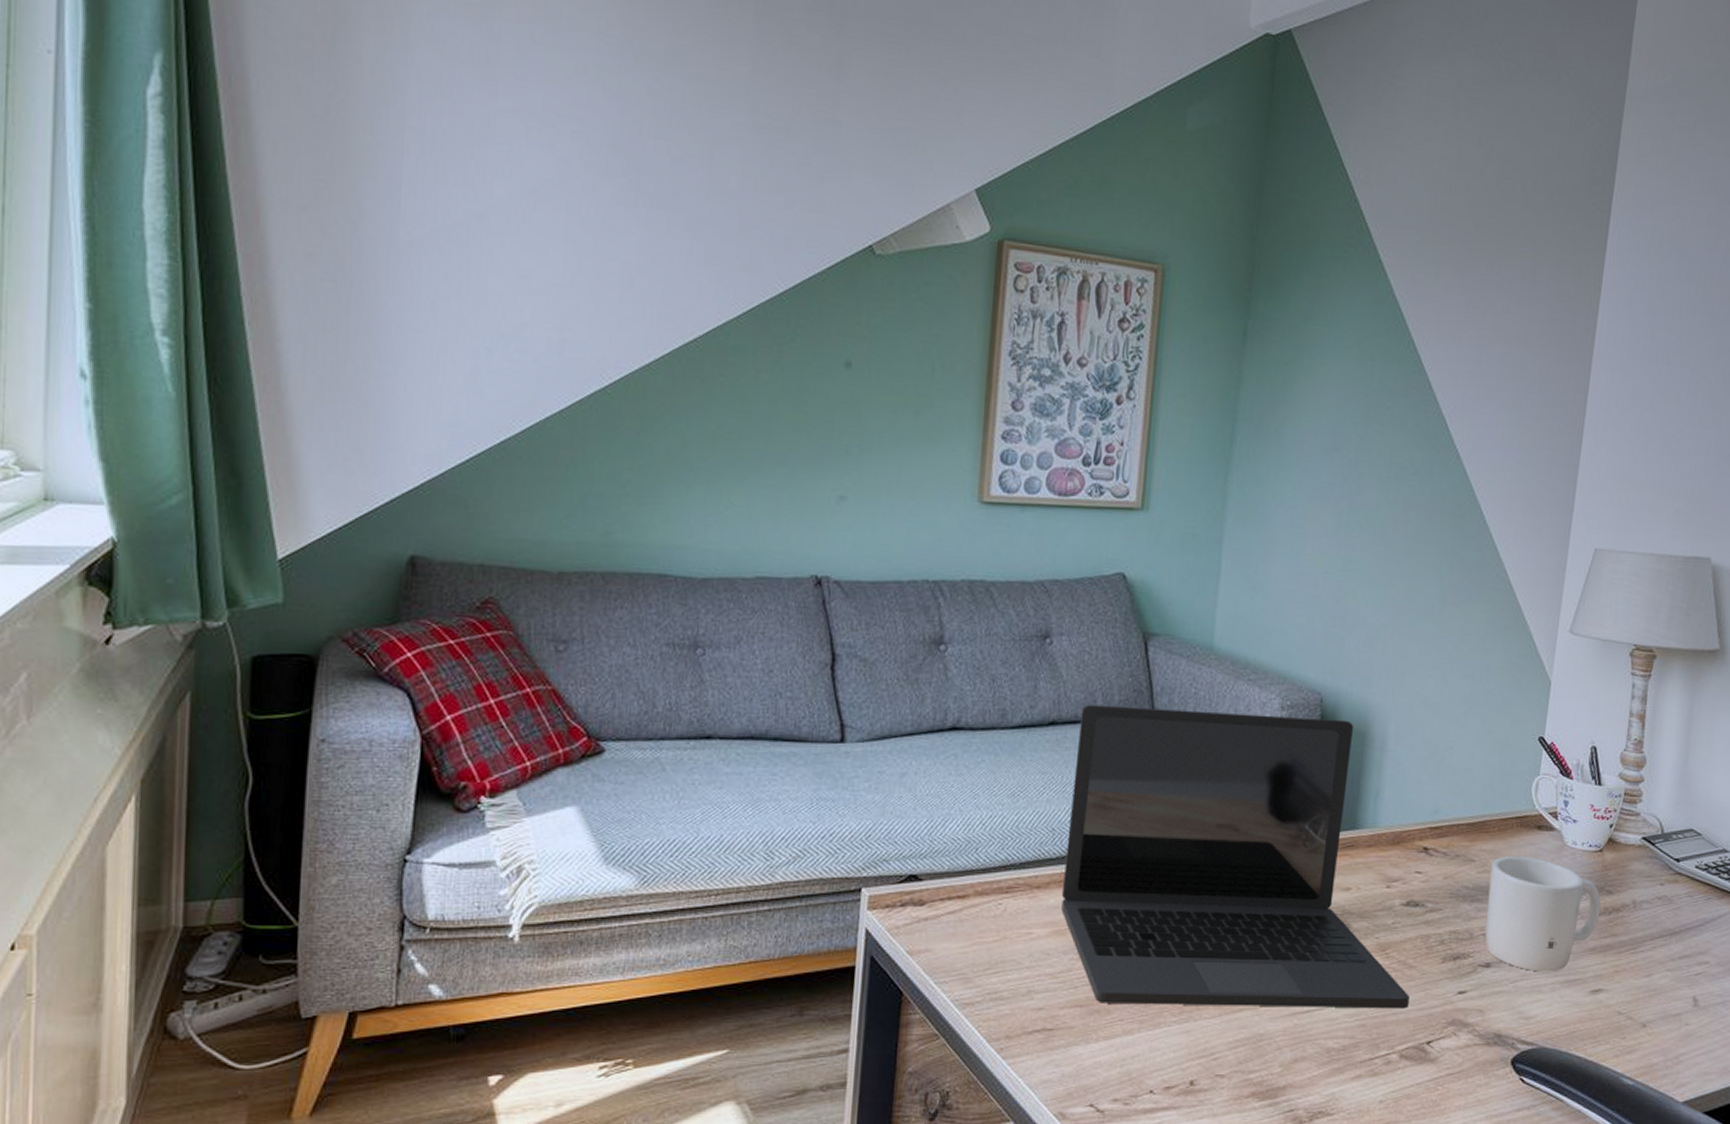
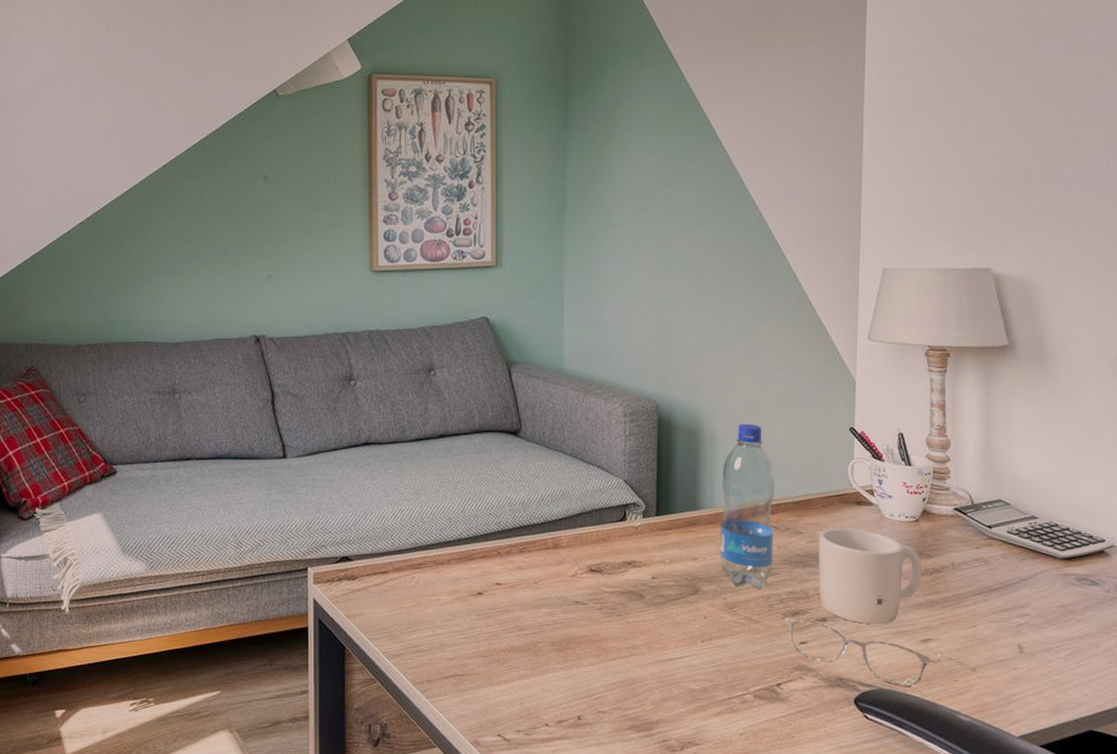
laptop: present [1061,704,1410,1009] -> none [460,420,757,657]
bottle: none [1376,726,1450,928] -> present [719,423,775,589]
spectacles: none [1443,962,1612,1046] -> present [784,617,942,687]

